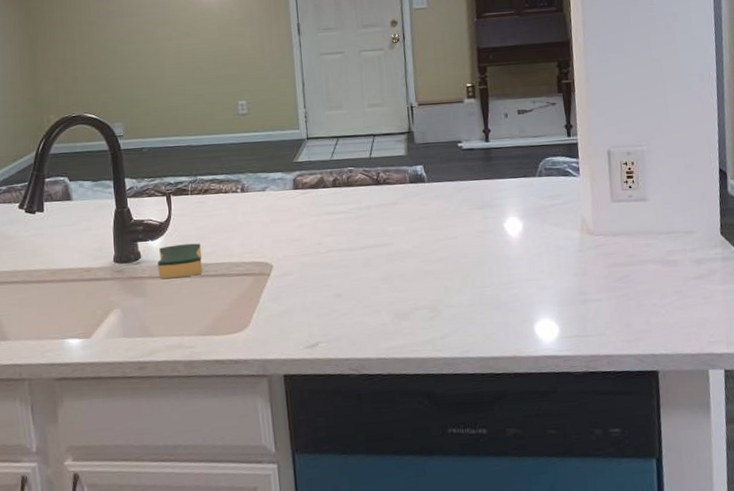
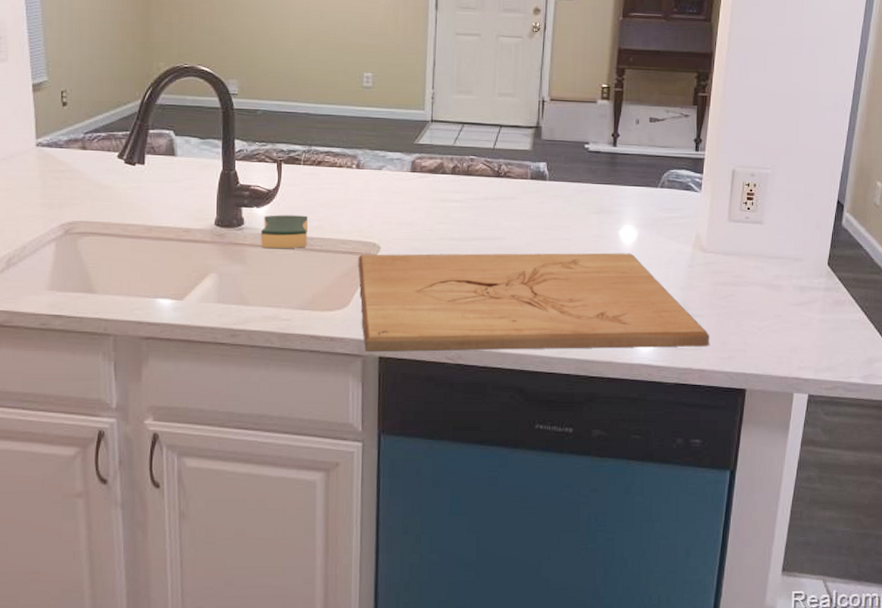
cutting board: none [252,244,614,372] -> present [358,252,710,352]

